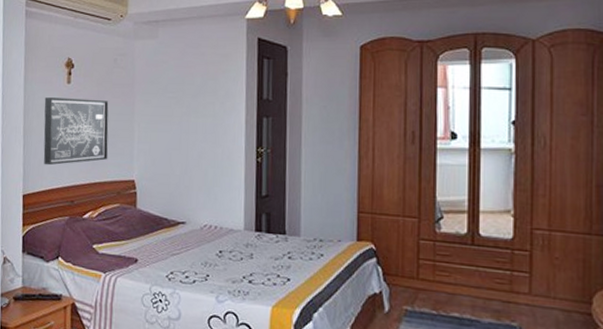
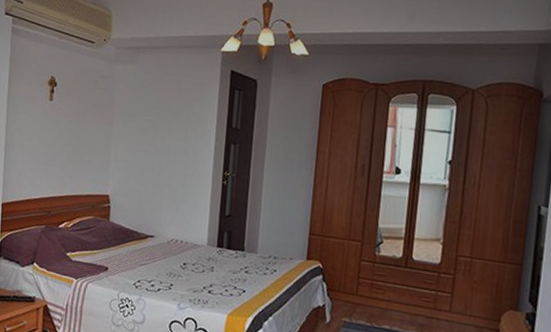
wall art: present [43,97,109,166] -> none [23,112,89,177]

